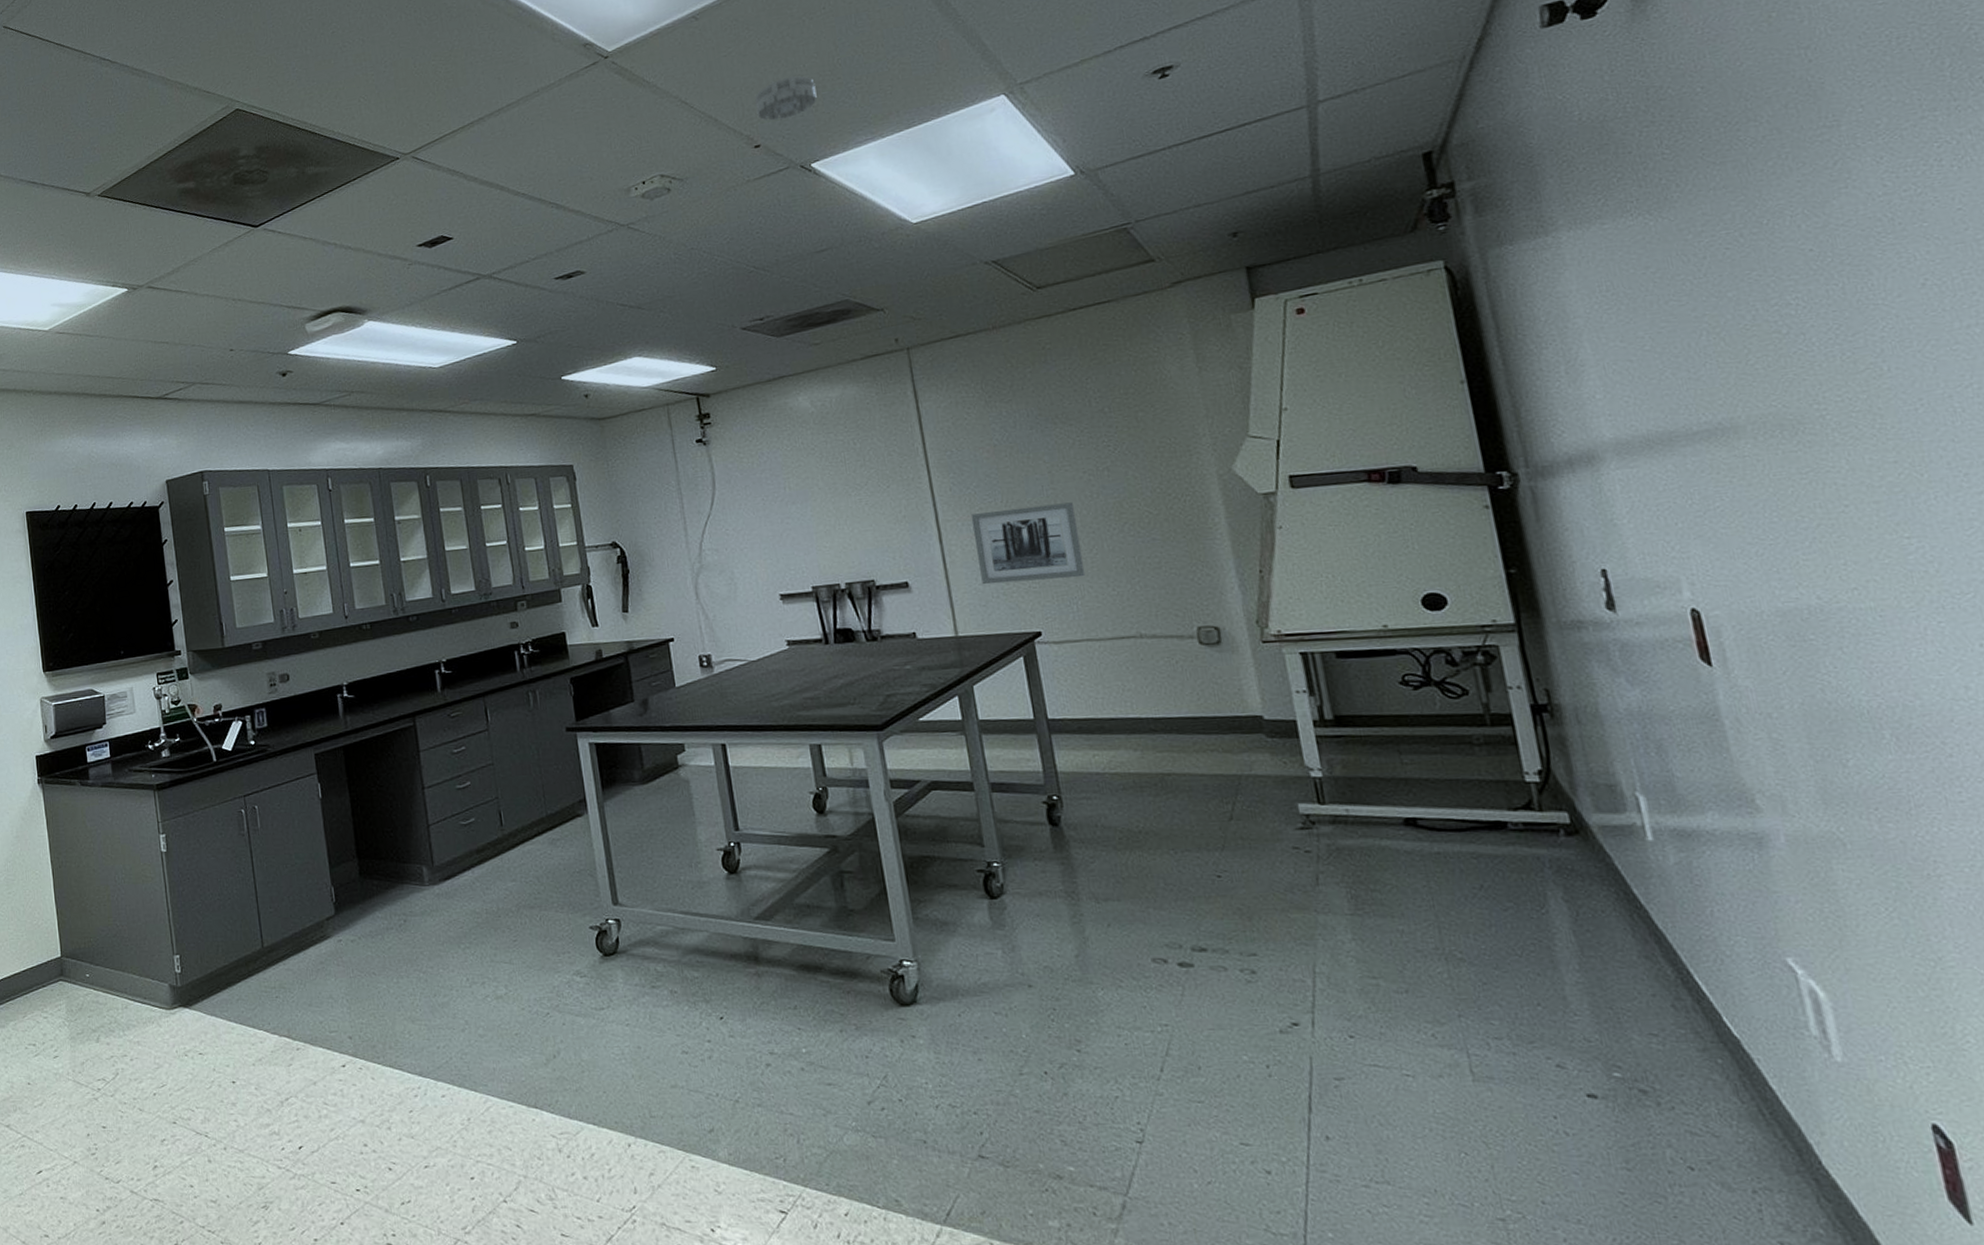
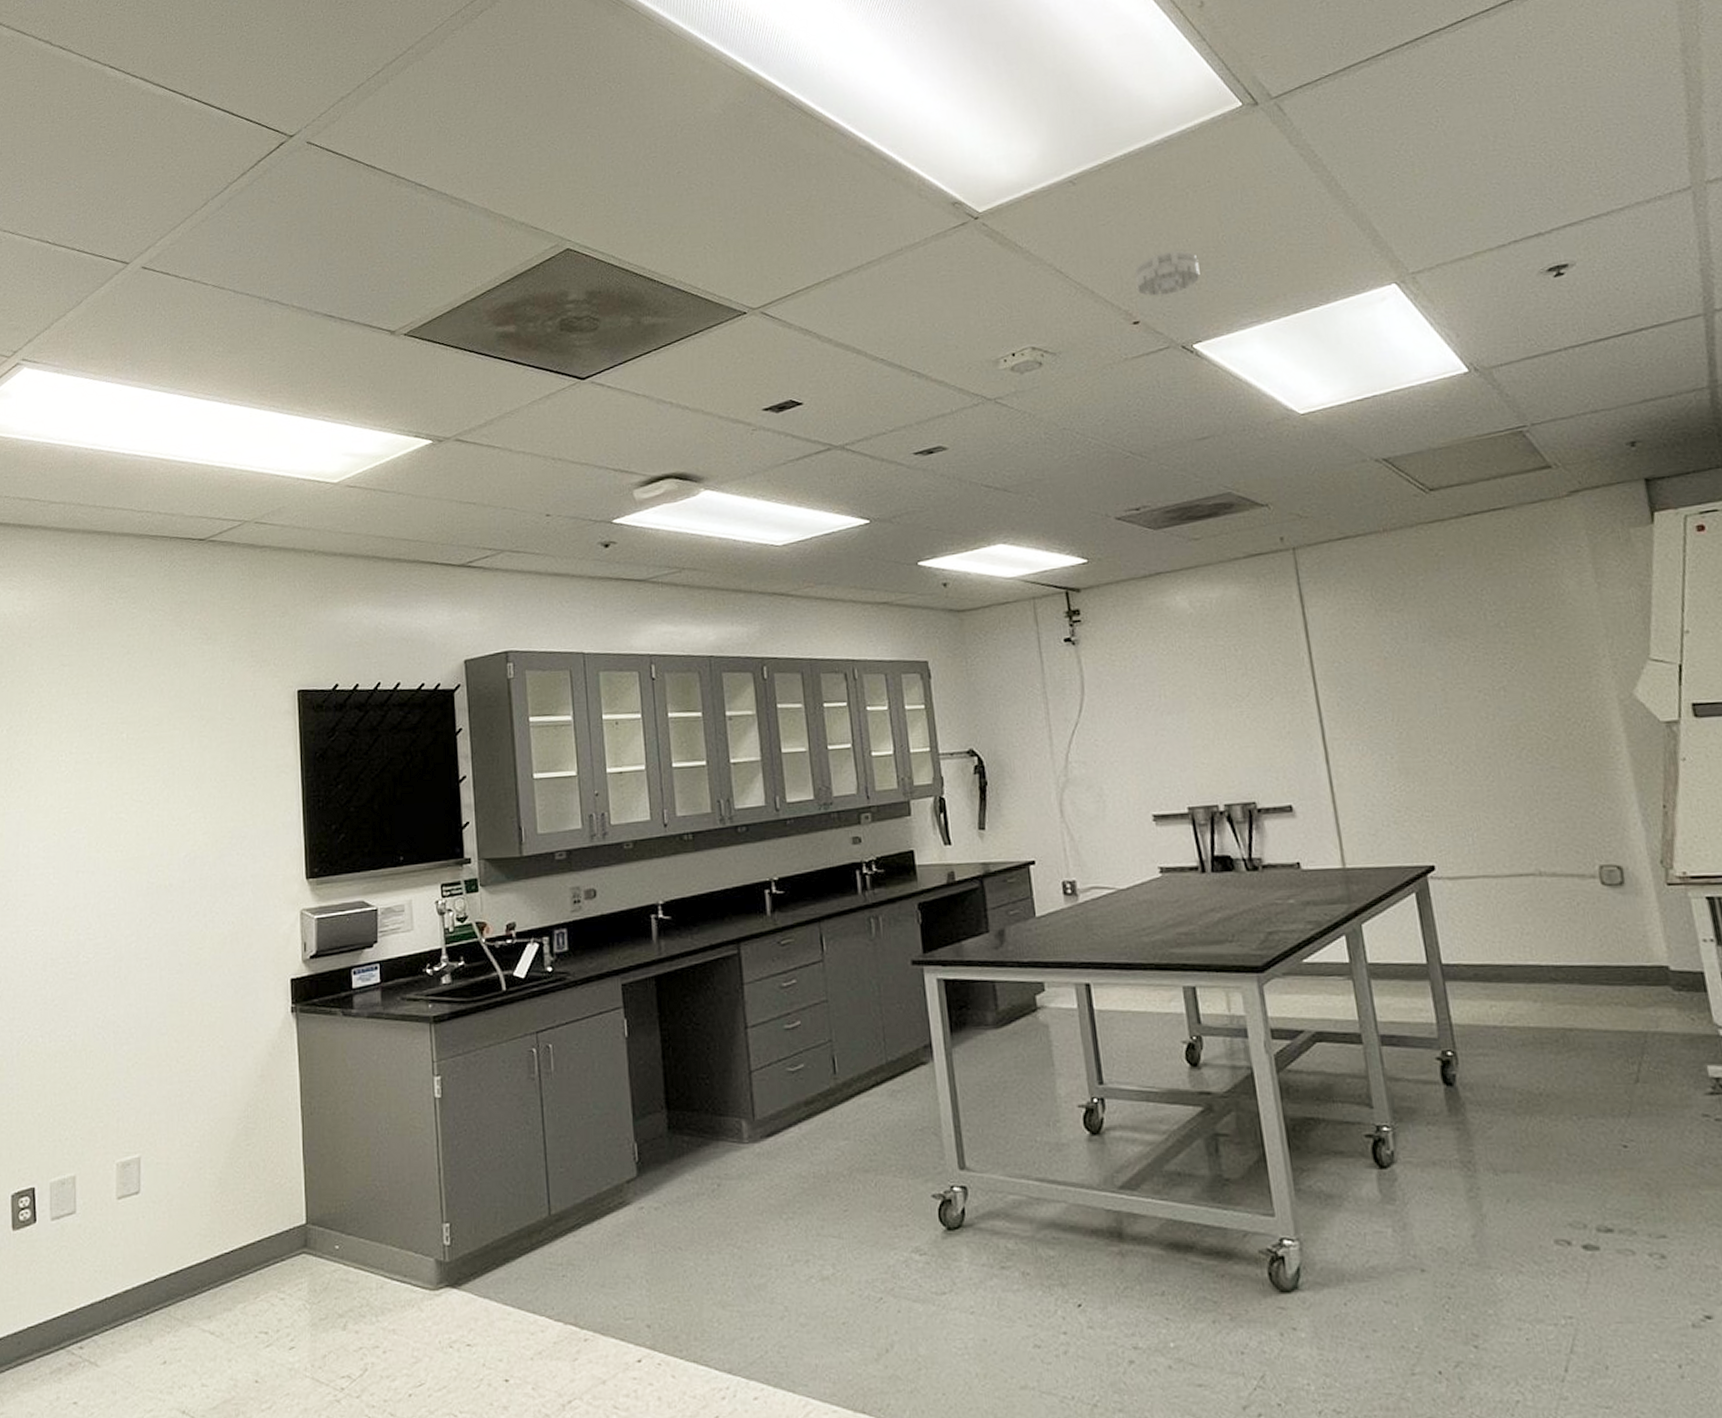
wall art: present [970,502,1086,585] -> none [1359,723,1481,812]

